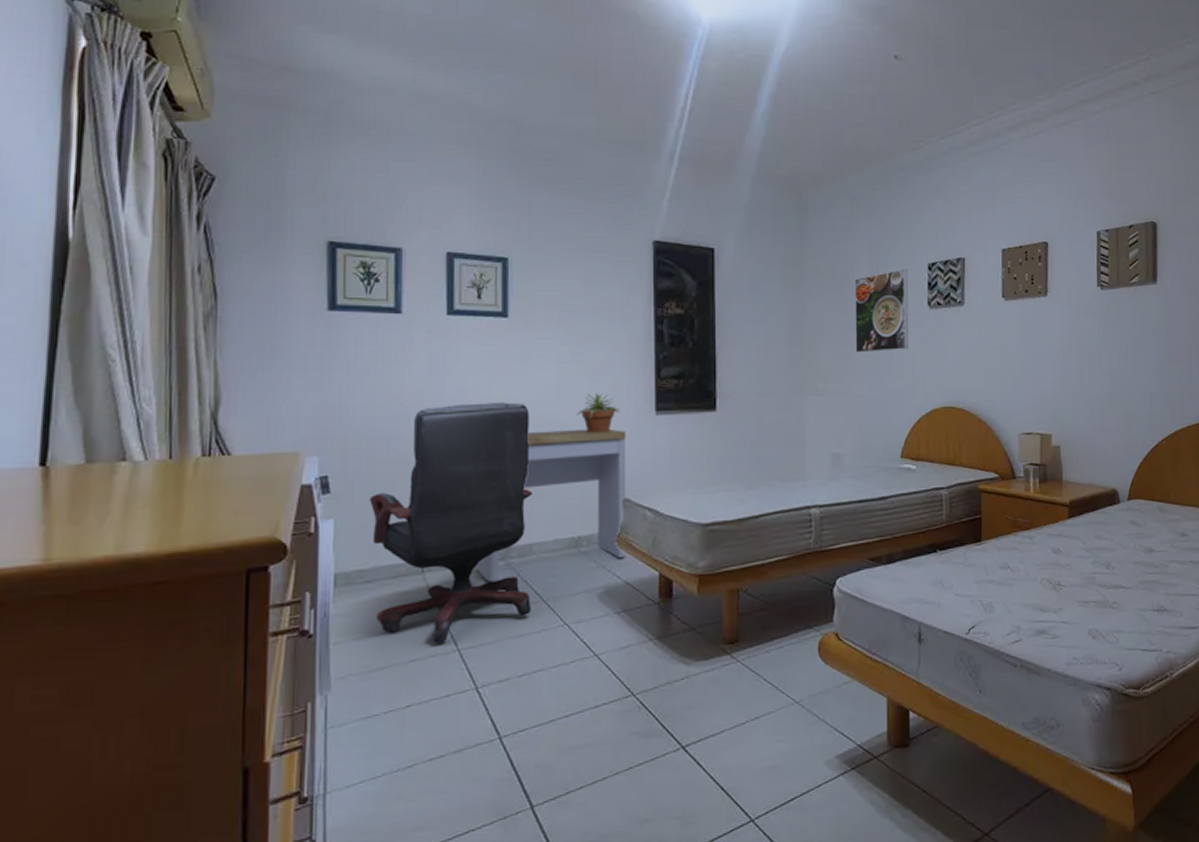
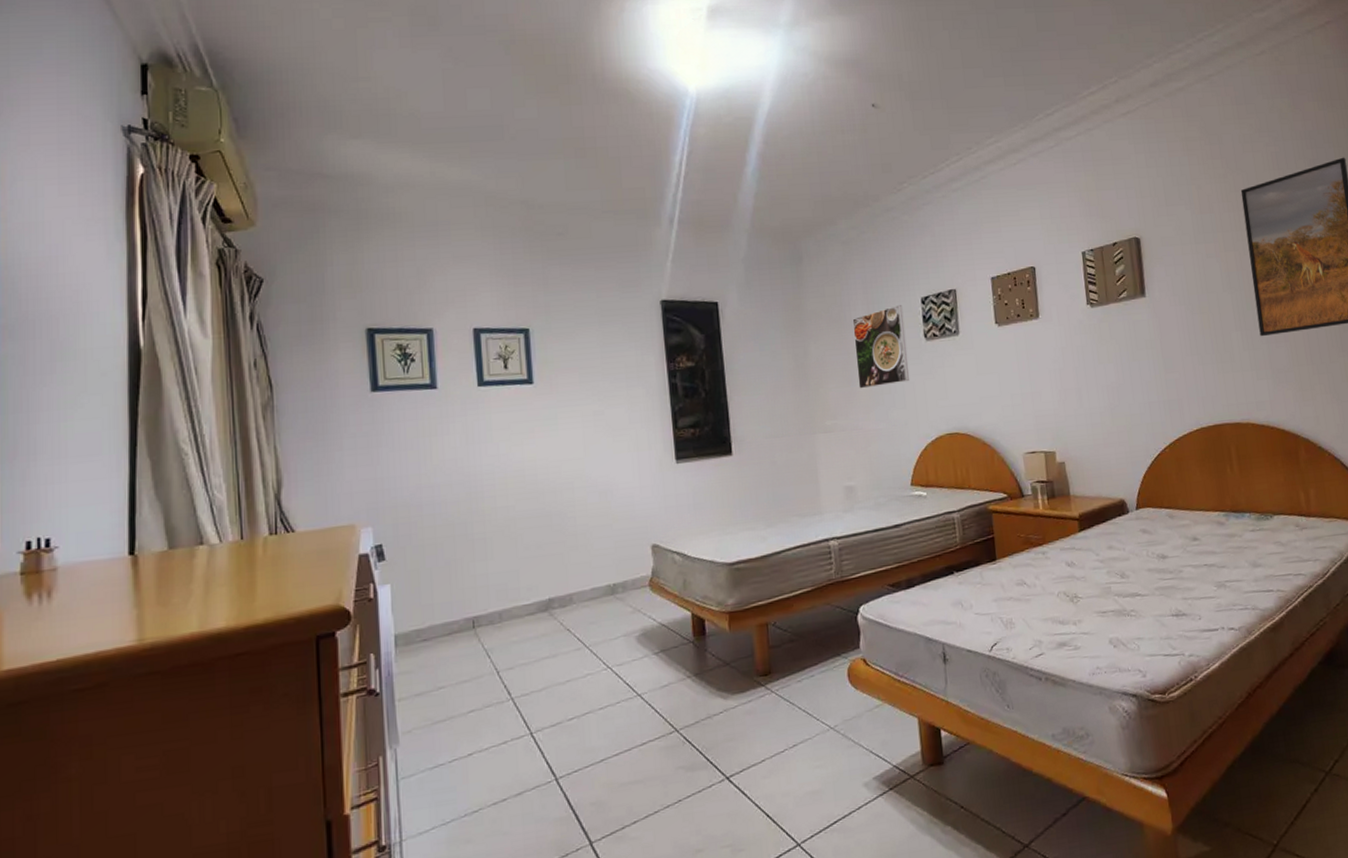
office chair: present [369,402,533,643] -> none [421,462,575,694]
desk: present [474,428,627,583] -> none [521,480,660,633]
potted plant: present [576,392,621,433] -> none [603,446,643,486]

